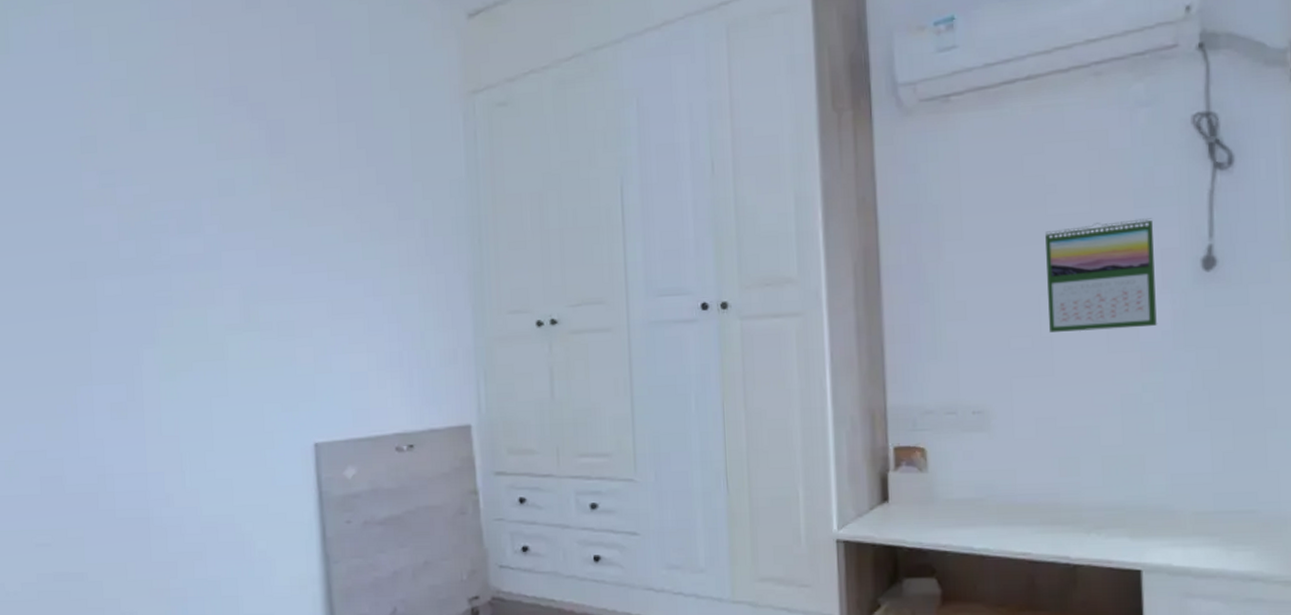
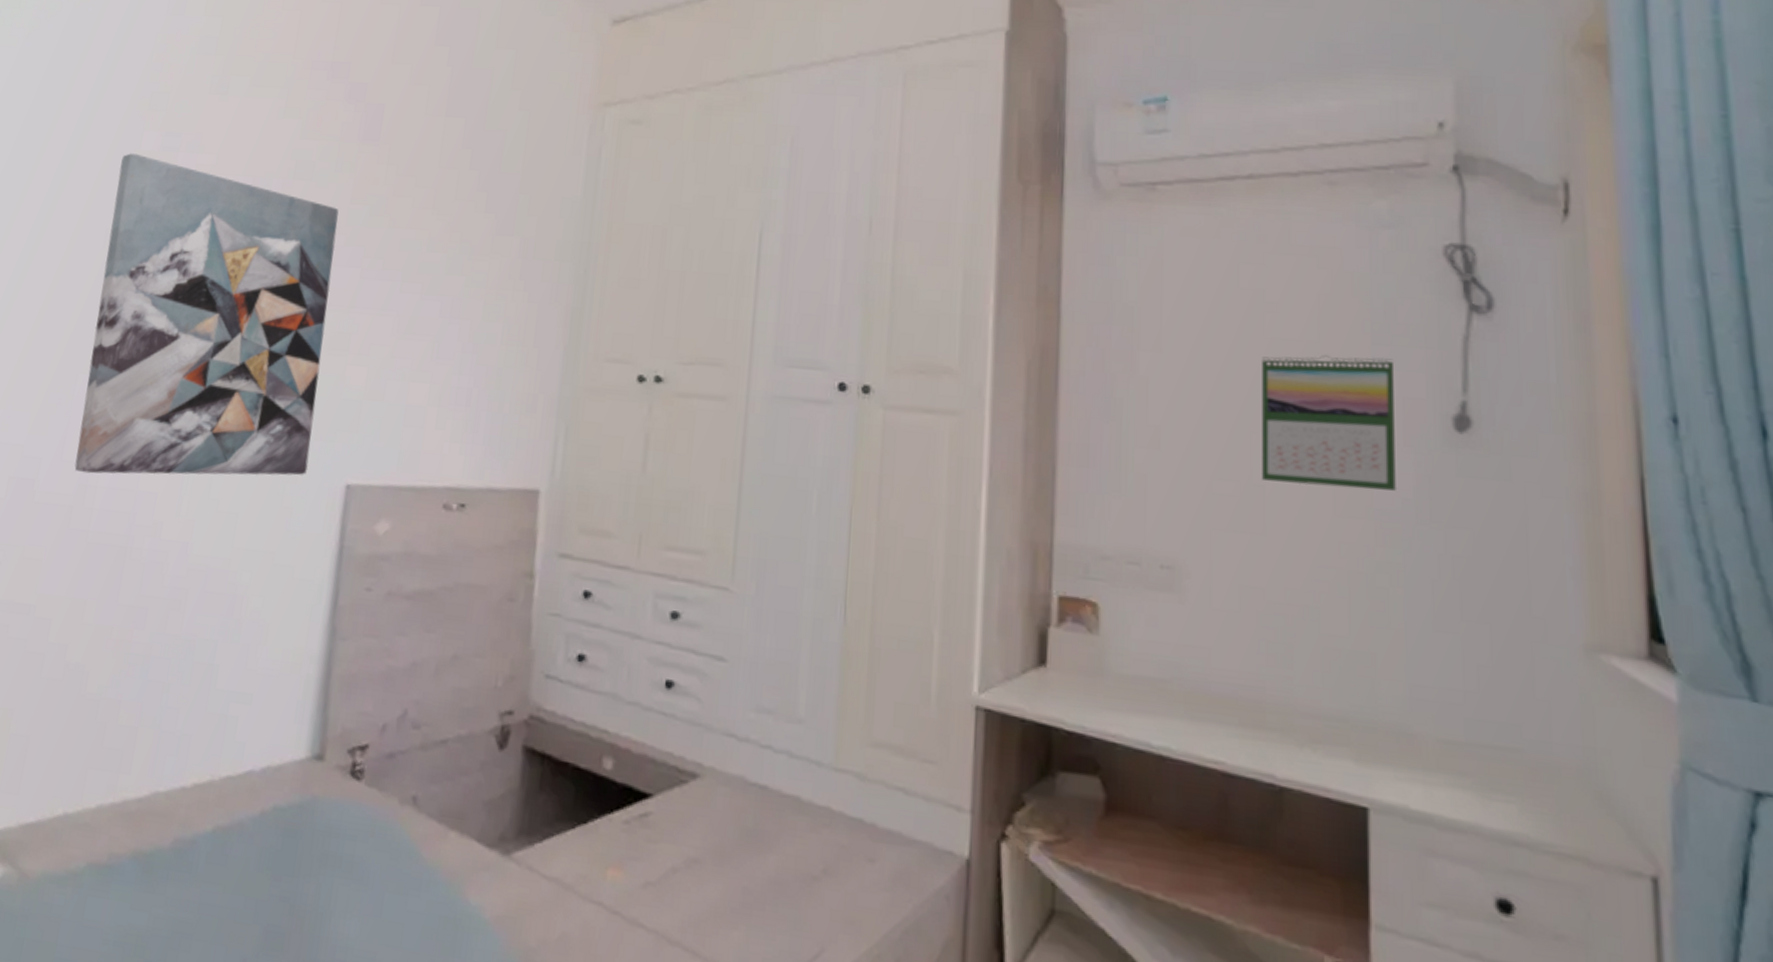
wall art: none [68,193,281,465] -> present [74,153,339,476]

